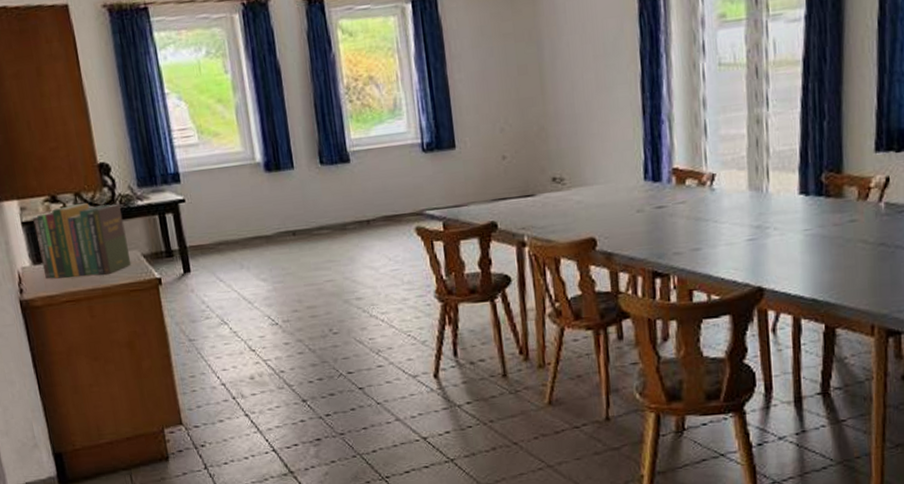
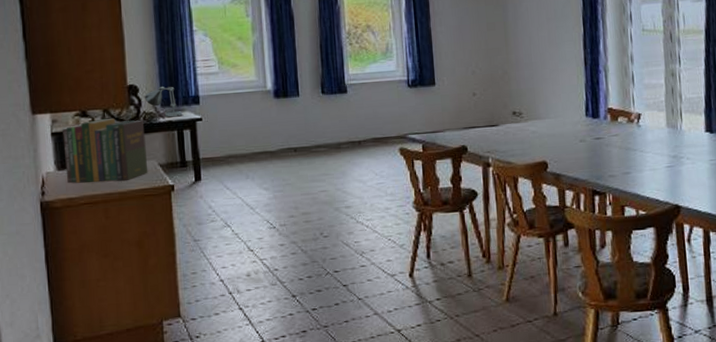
desk lamp: none [118,162,164,200] -> present [145,86,184,118]

